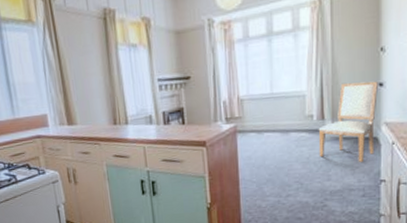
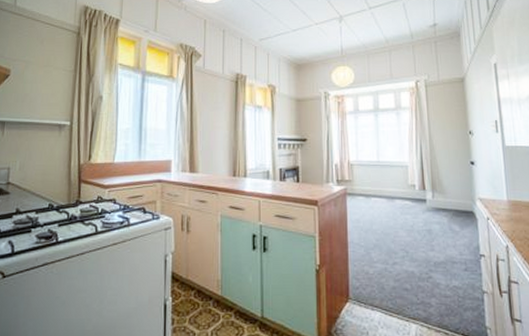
chair: present [318,81,378,162] -> none [420,158,472,235]

